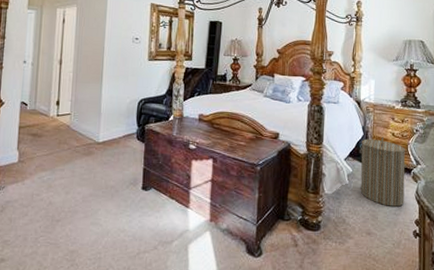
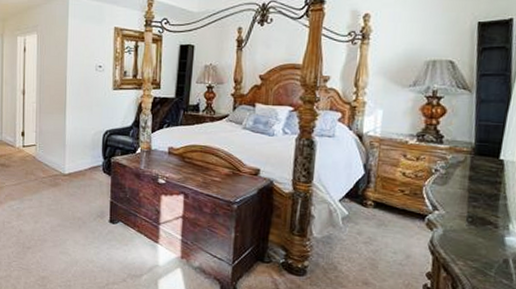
laundry hamper: present [360,136,405,207] -> none [357,175,419,257]

